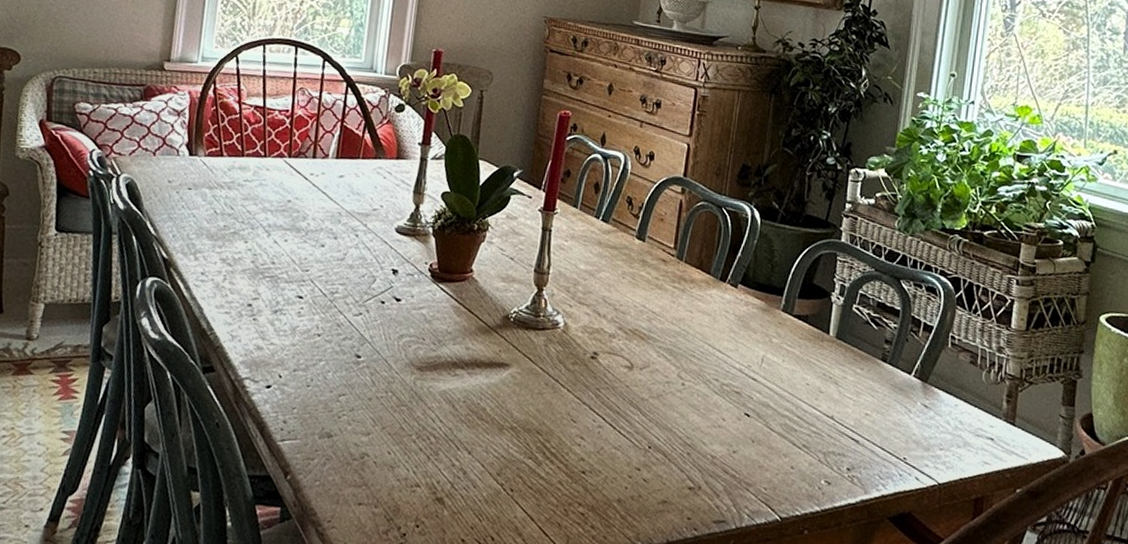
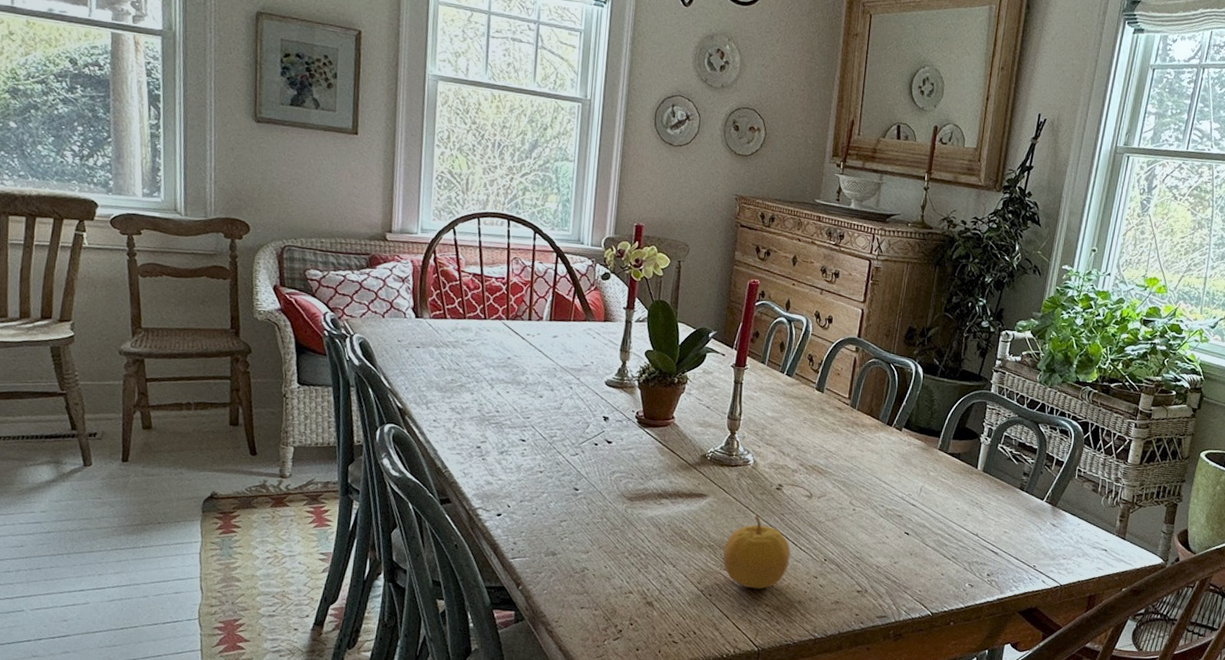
fruit: none [526,390,608,484] -> present [722,515,791,589]

